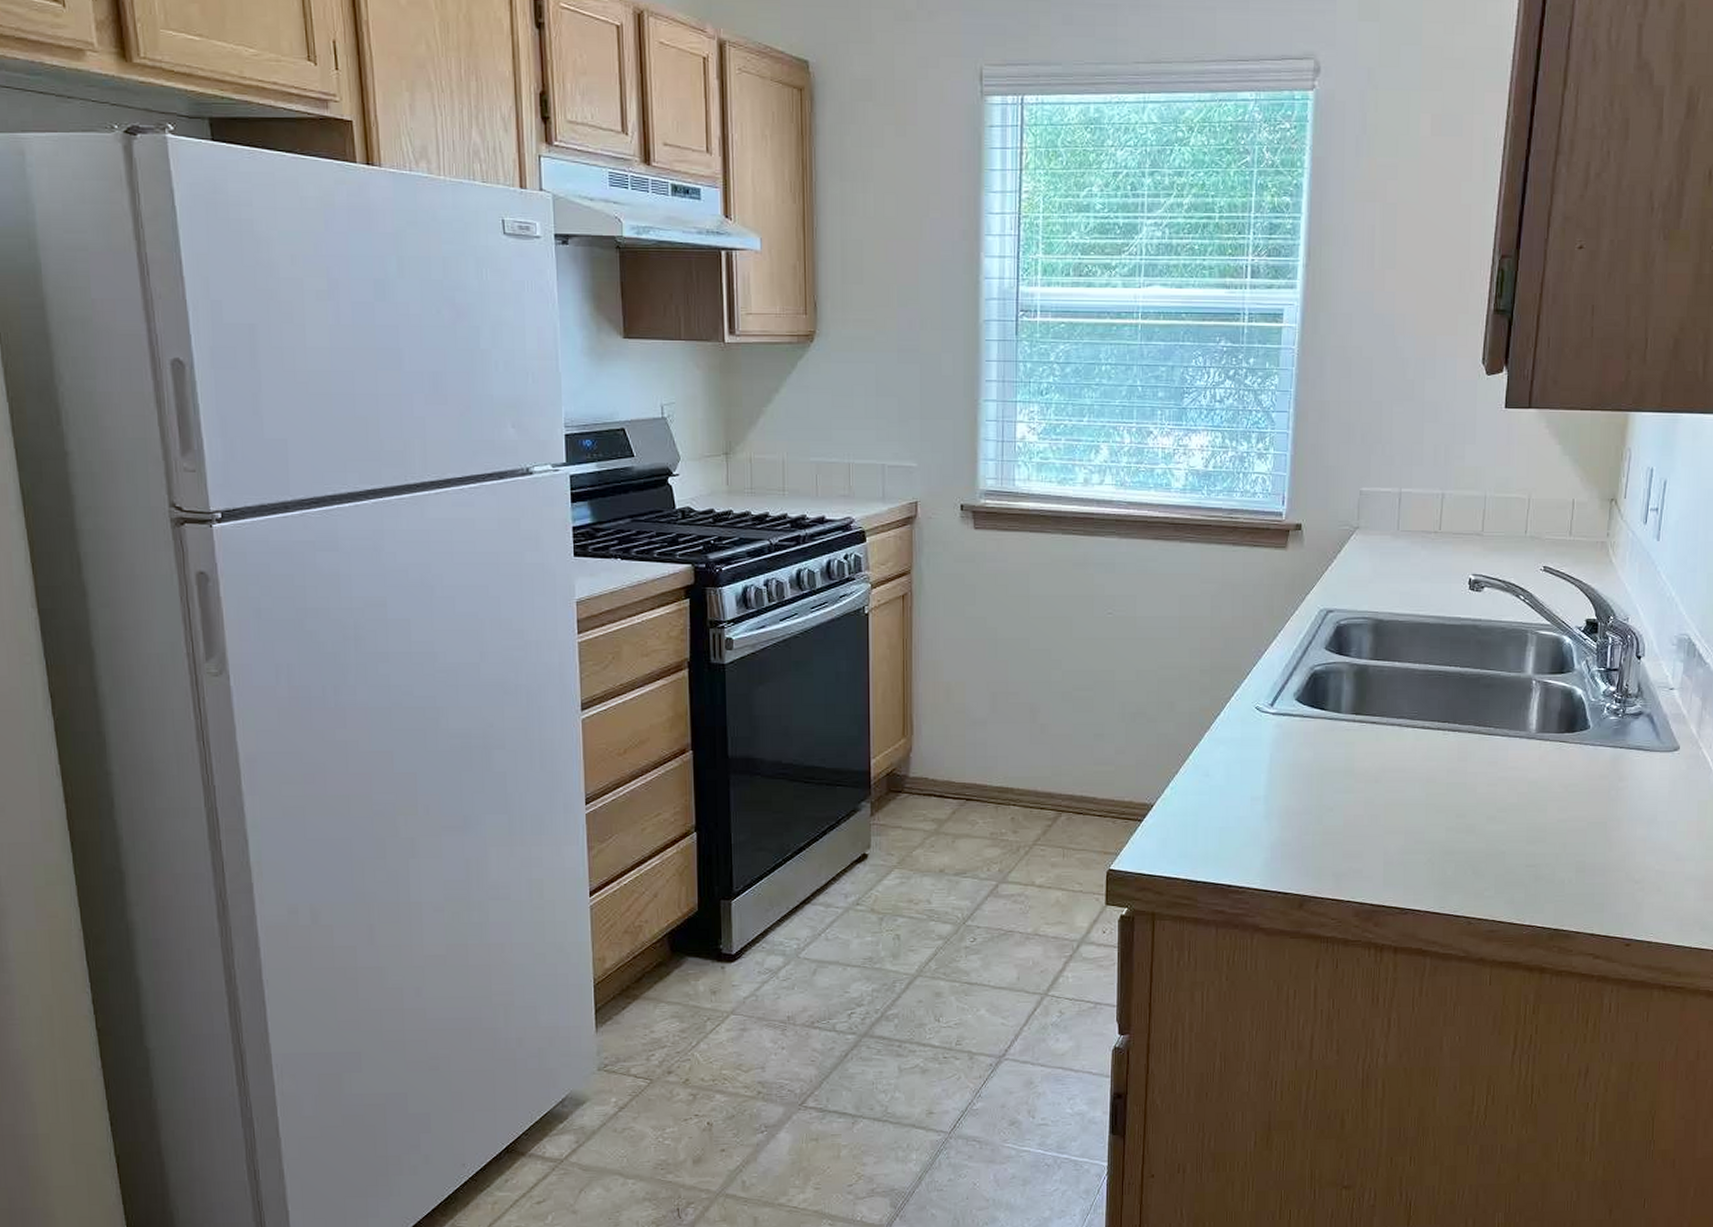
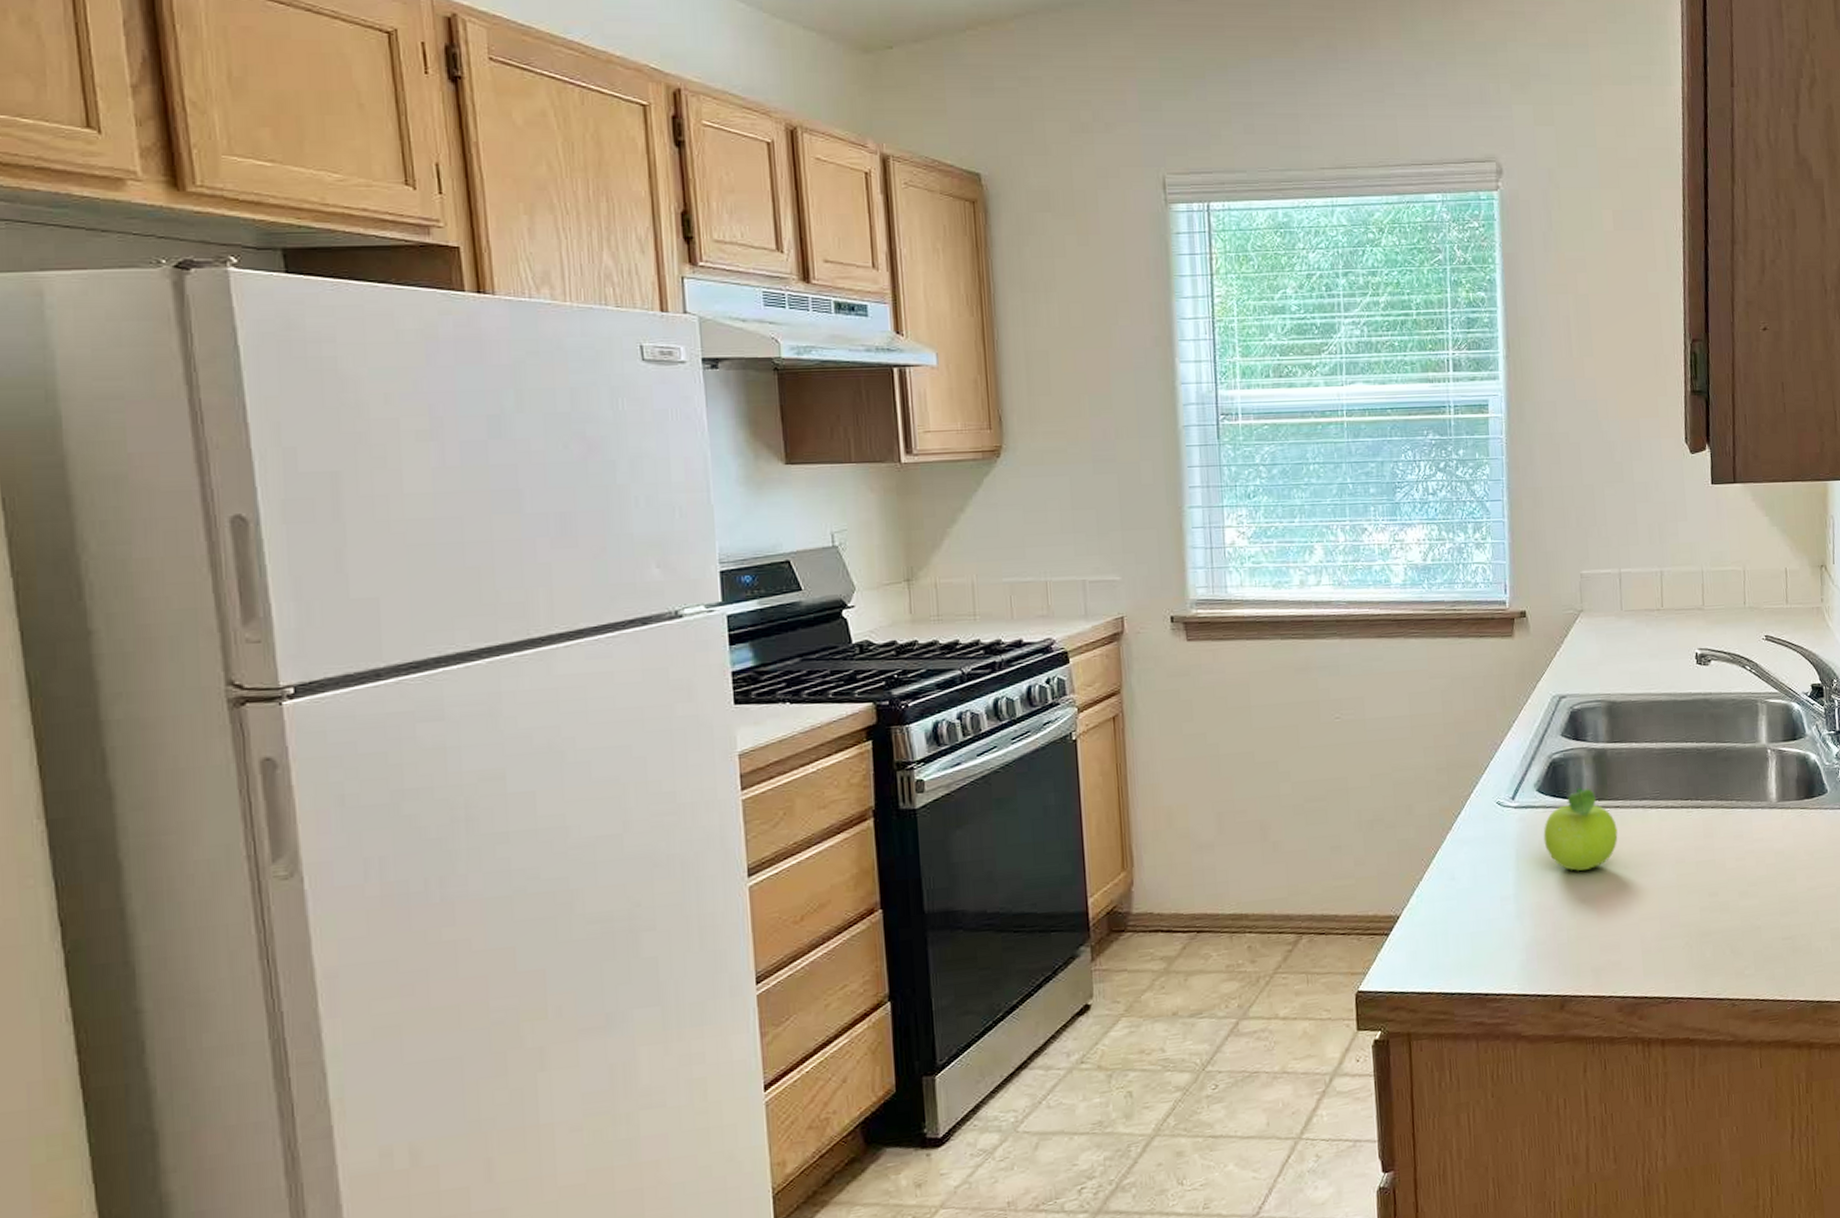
fruit: none [1298,701,1372,781] -> present [1543,788,1618,871]

